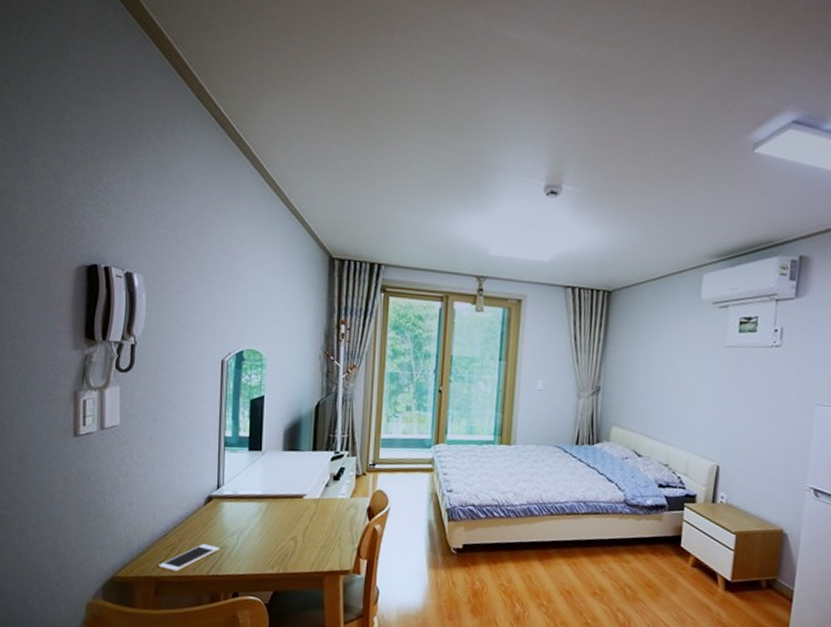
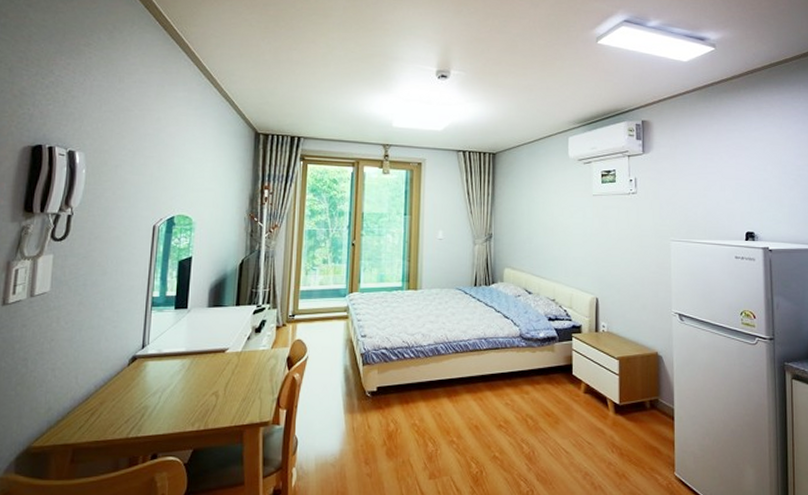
cell phone: present [159,544,220,572] -> none [77,405,141,437]

